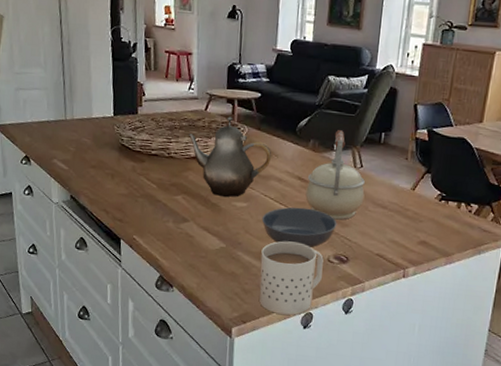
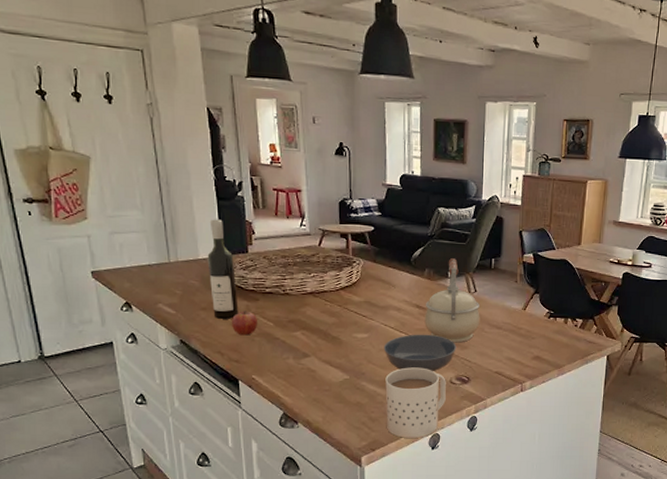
bottle: none [100,79,125,178] -> present [207,219,239,319]
fruit: none [118,171,143,196] -> present [232,311,258,336]
teapot: present [188,117,272,198] -> none [303,251,389,330]

